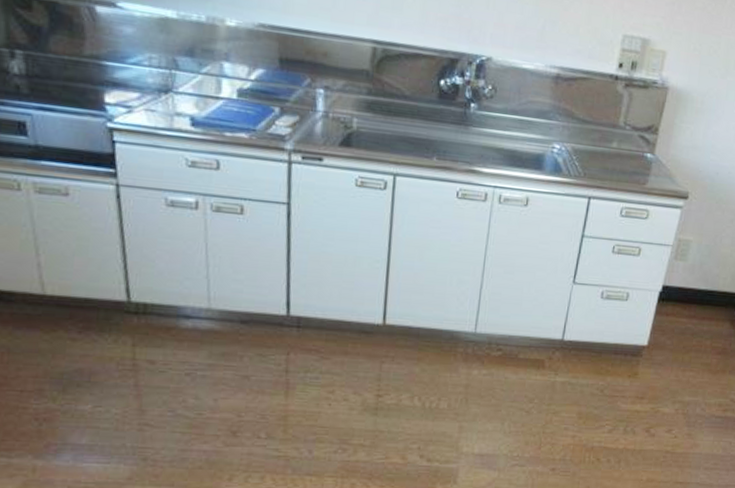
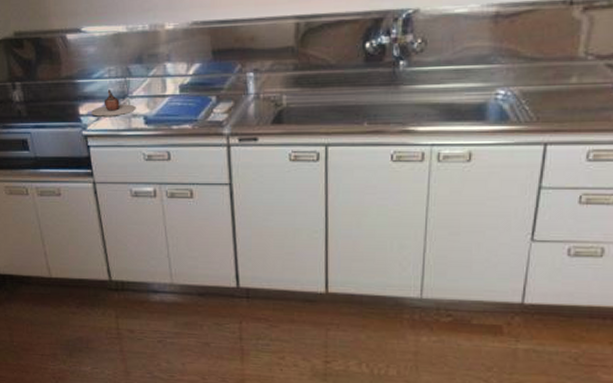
teapot: none [121,80,181,112] -> present [91,90,136,117]

